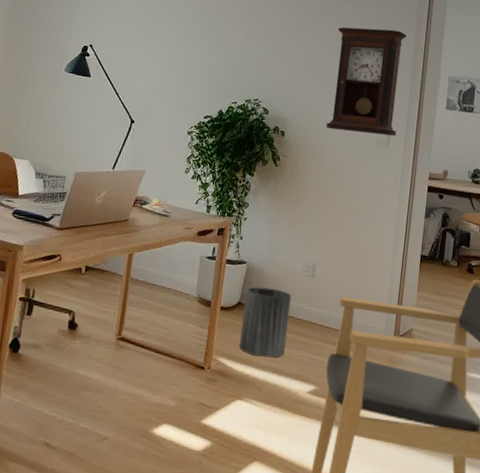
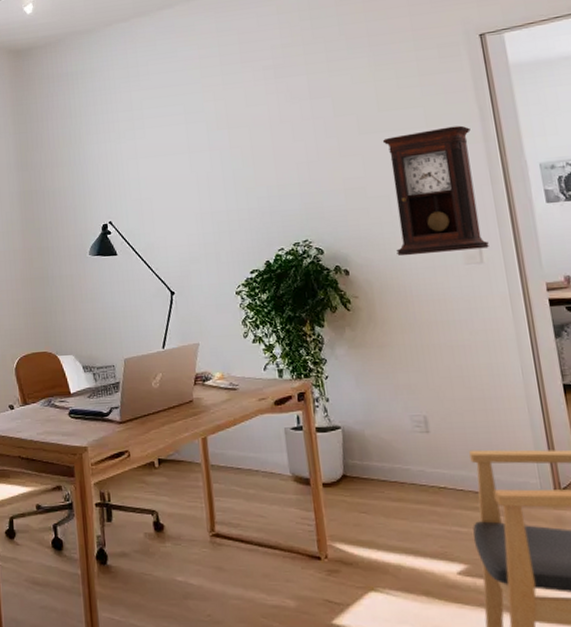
trash can: present [239,286,292,358] -> none [348,453,415,536]

